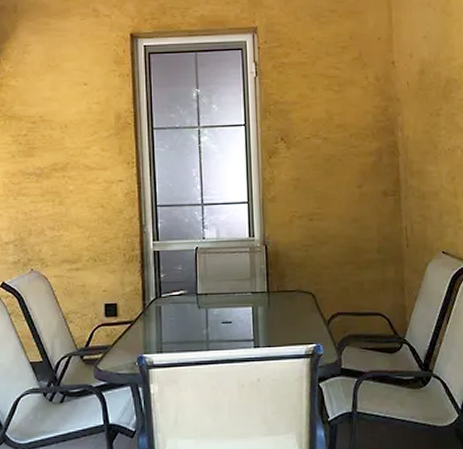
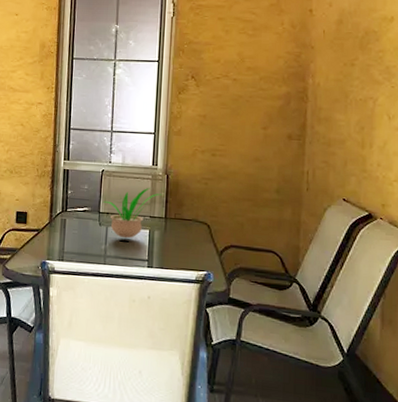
potted plant: none [199,261,262,320] -> present [102,187,162,239]

